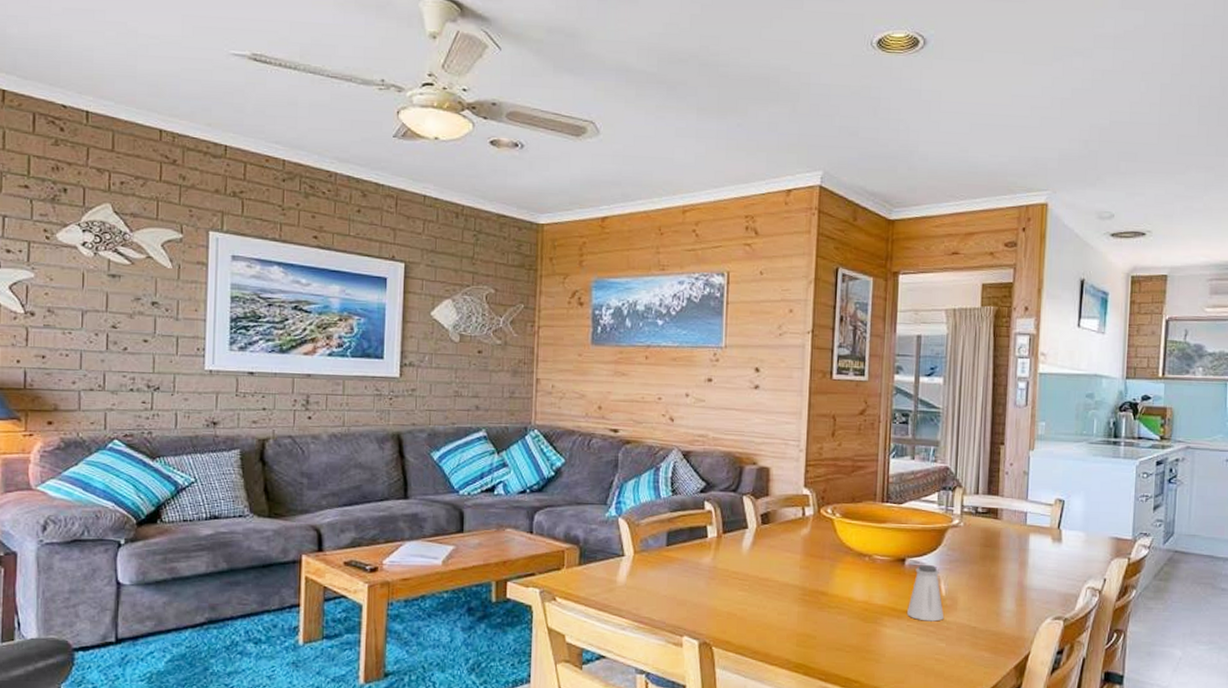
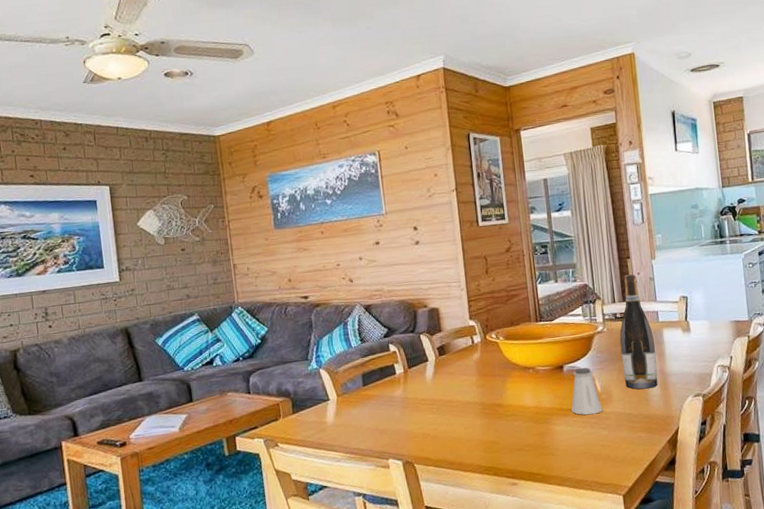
wine bottle: none [975,463,1018,602] -> present [619,274,658,390]

